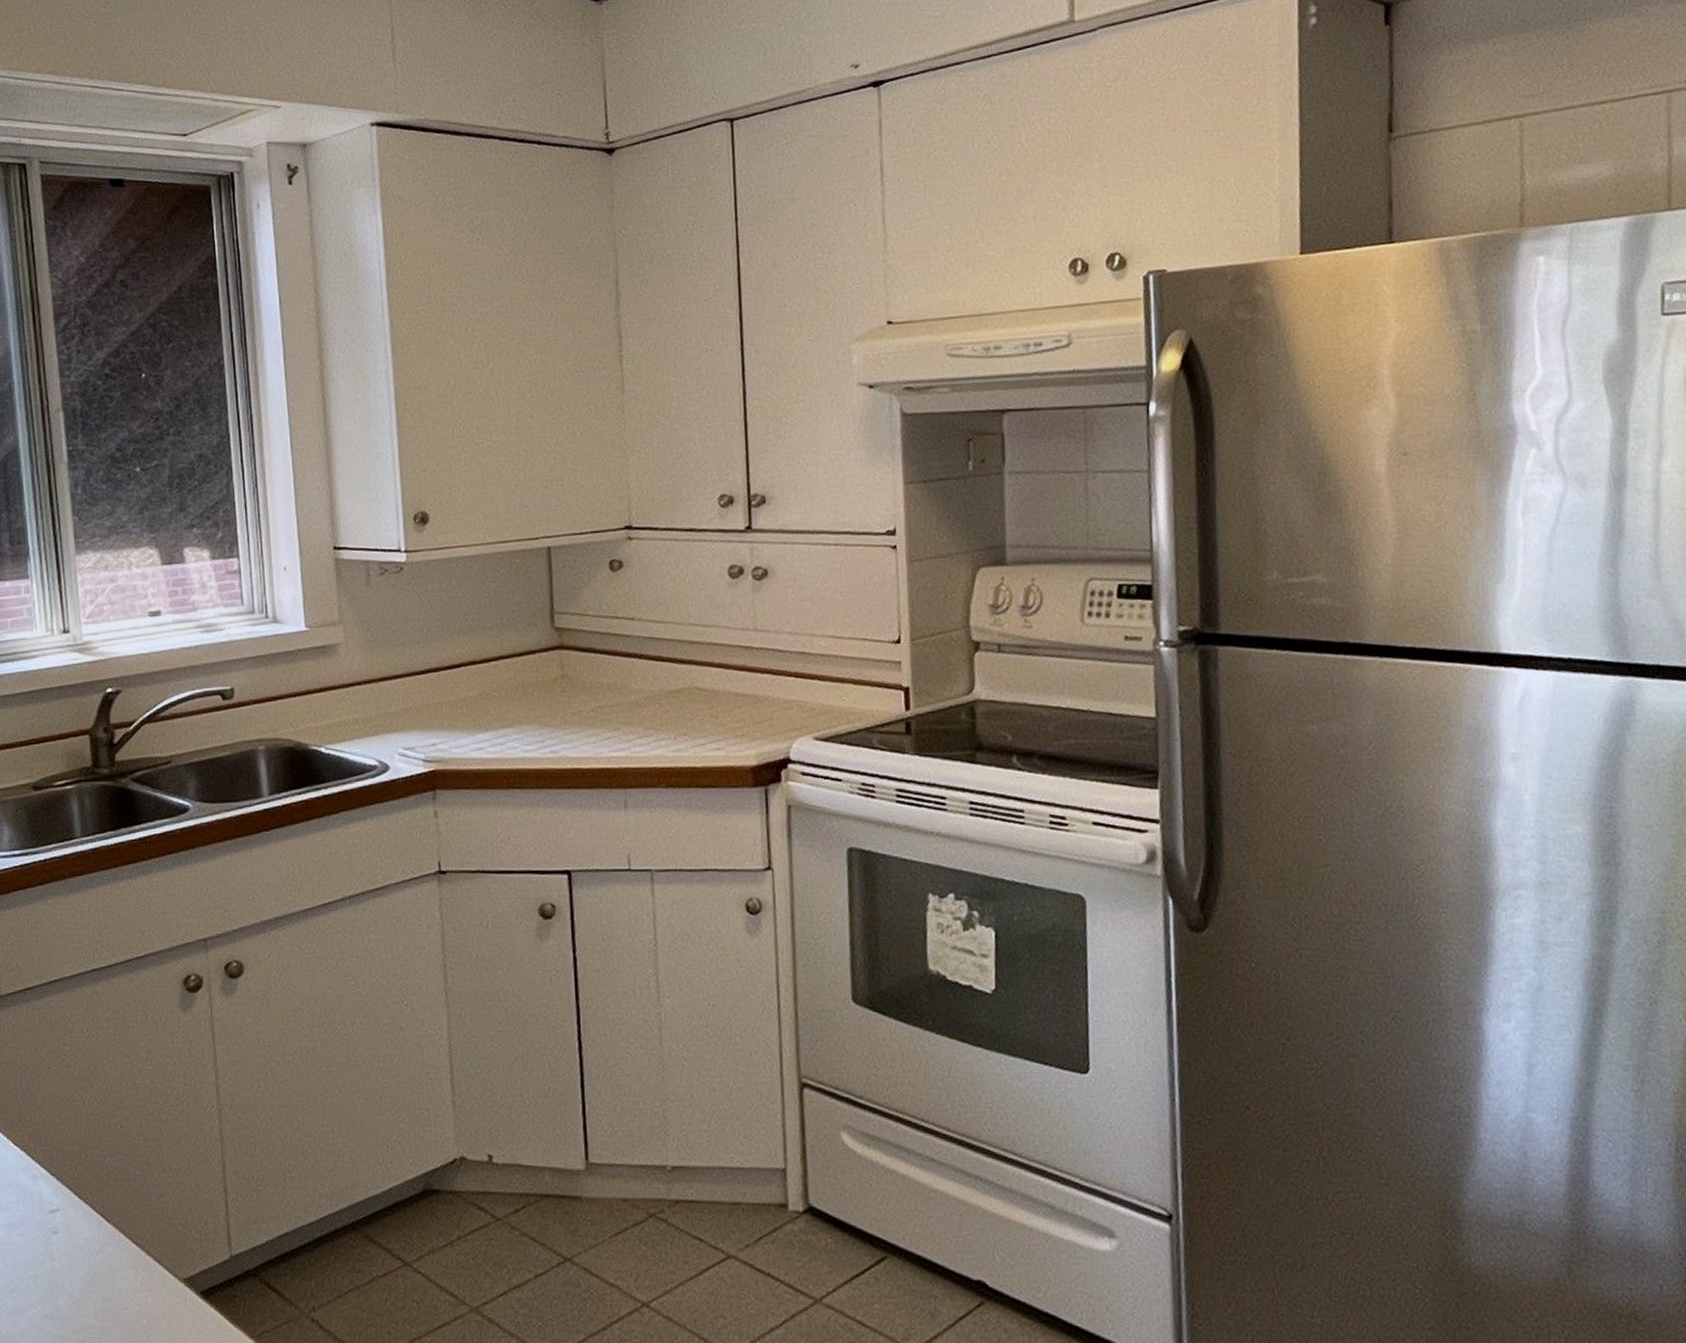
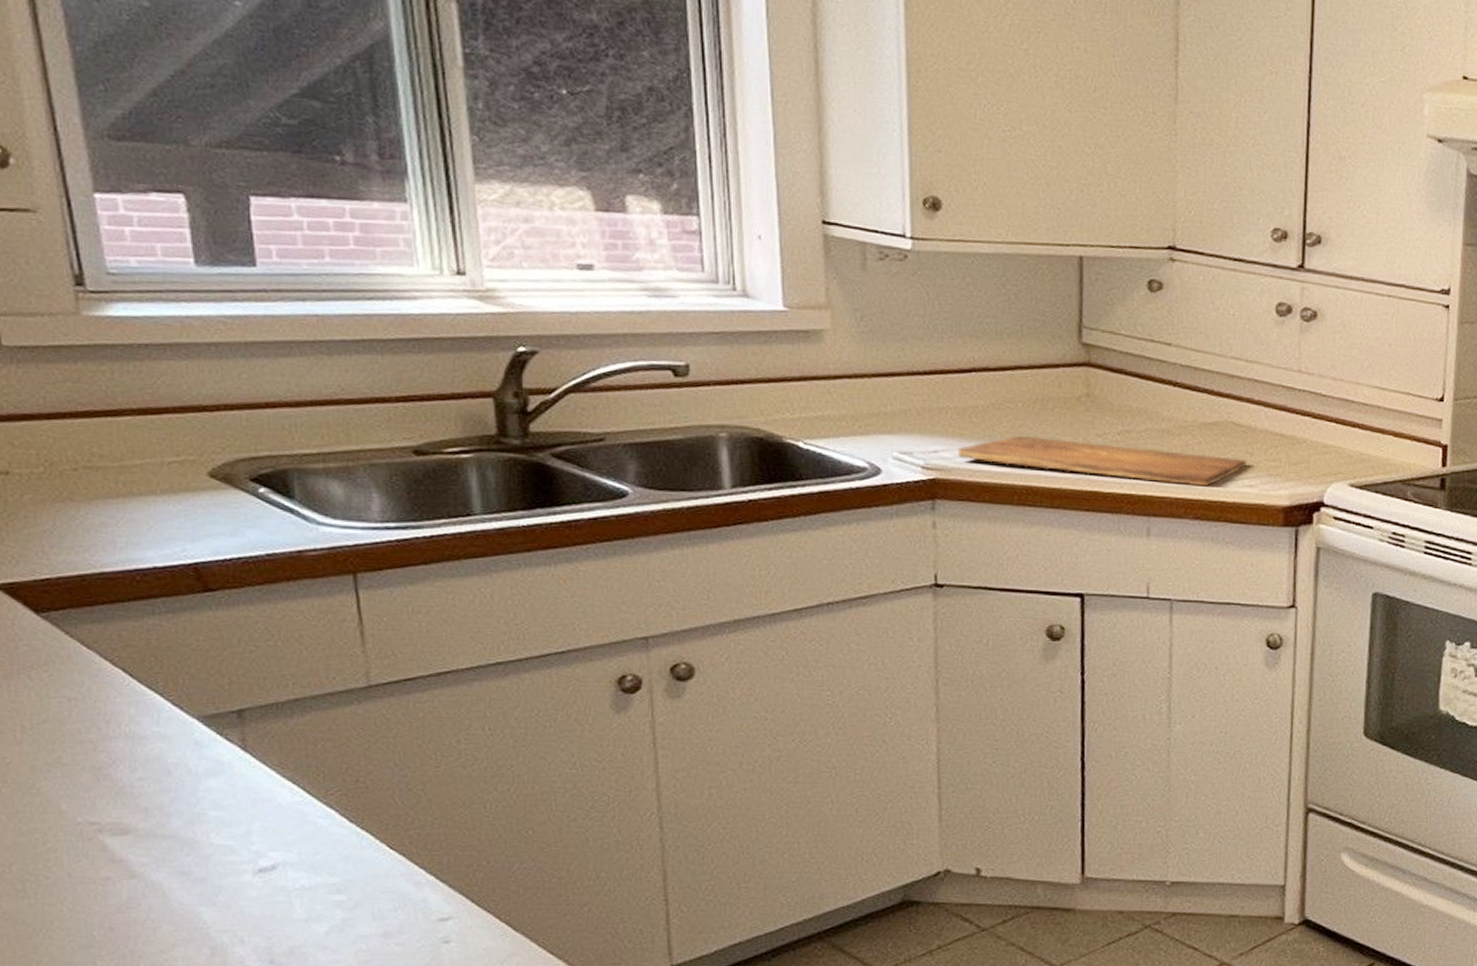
cutting board: none [453,721,714,755] -> present [958,436,1248,487]

